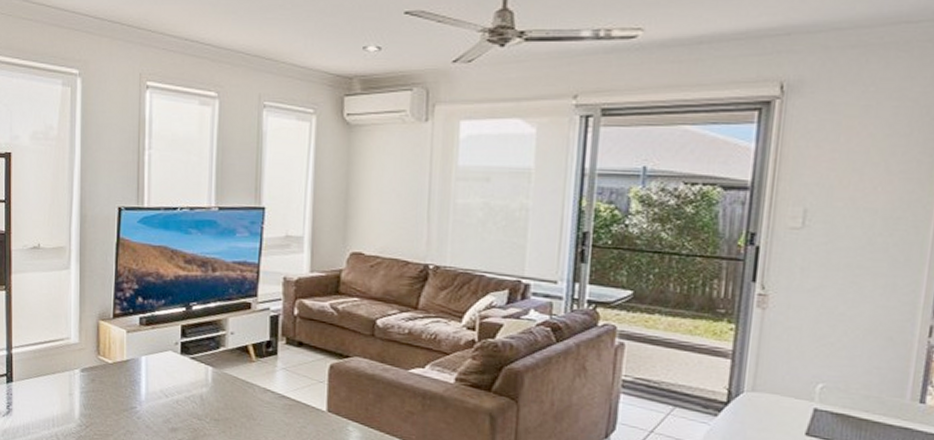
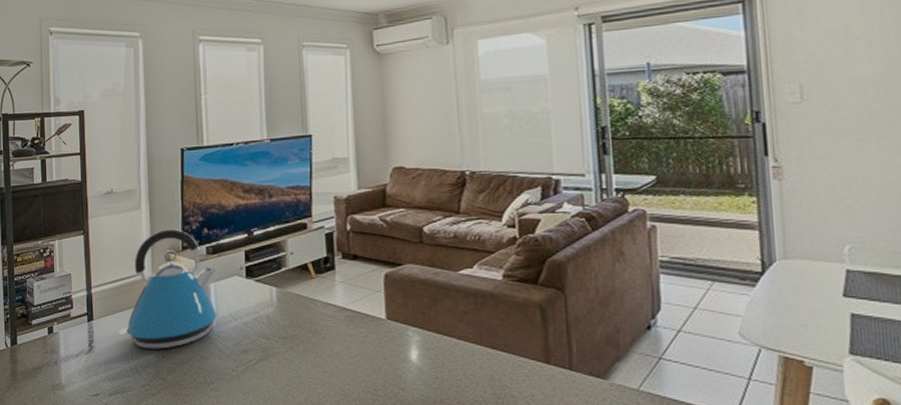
kettle: none [39,294,149,419] -> present [118,229,218,349]

